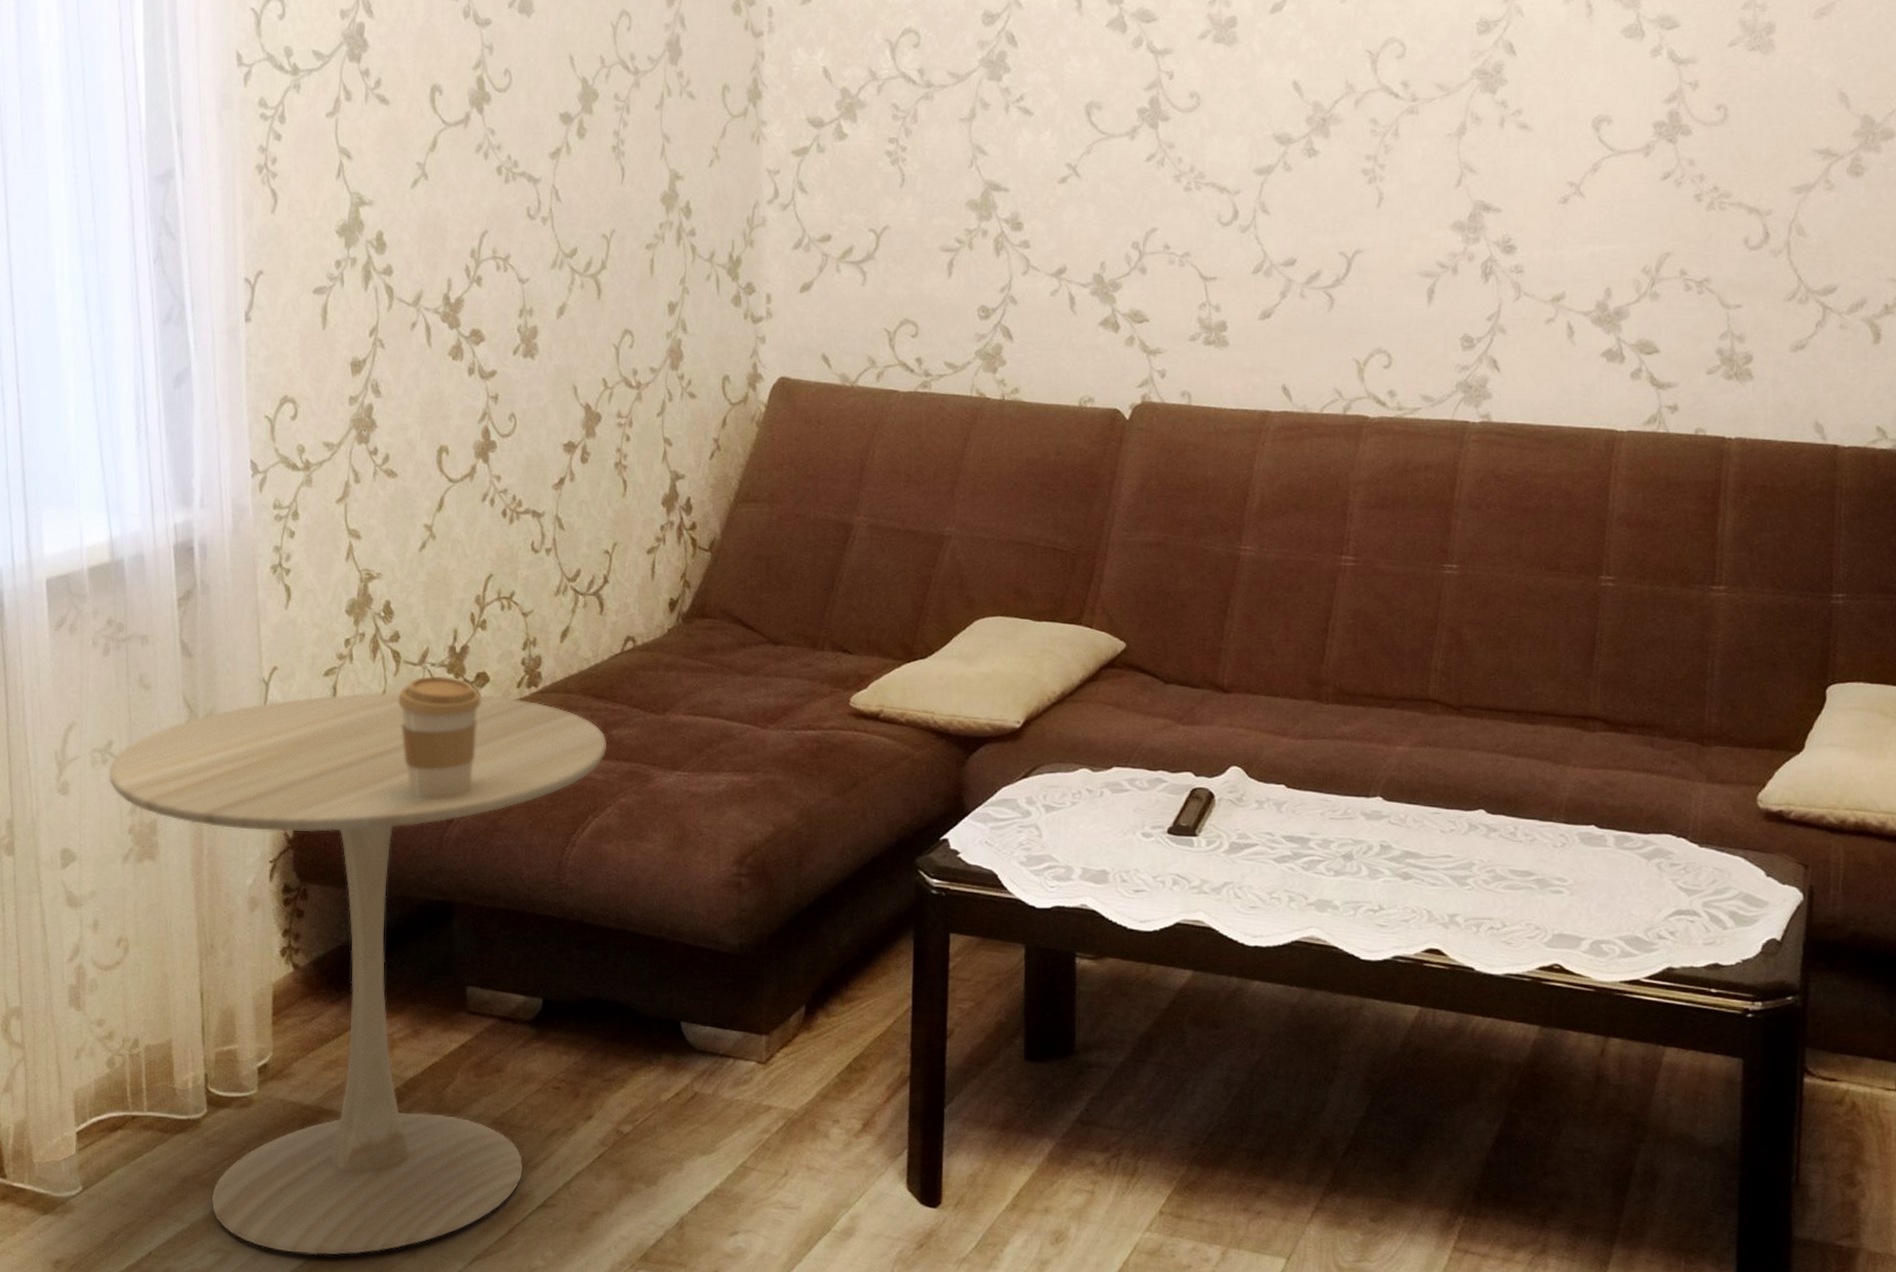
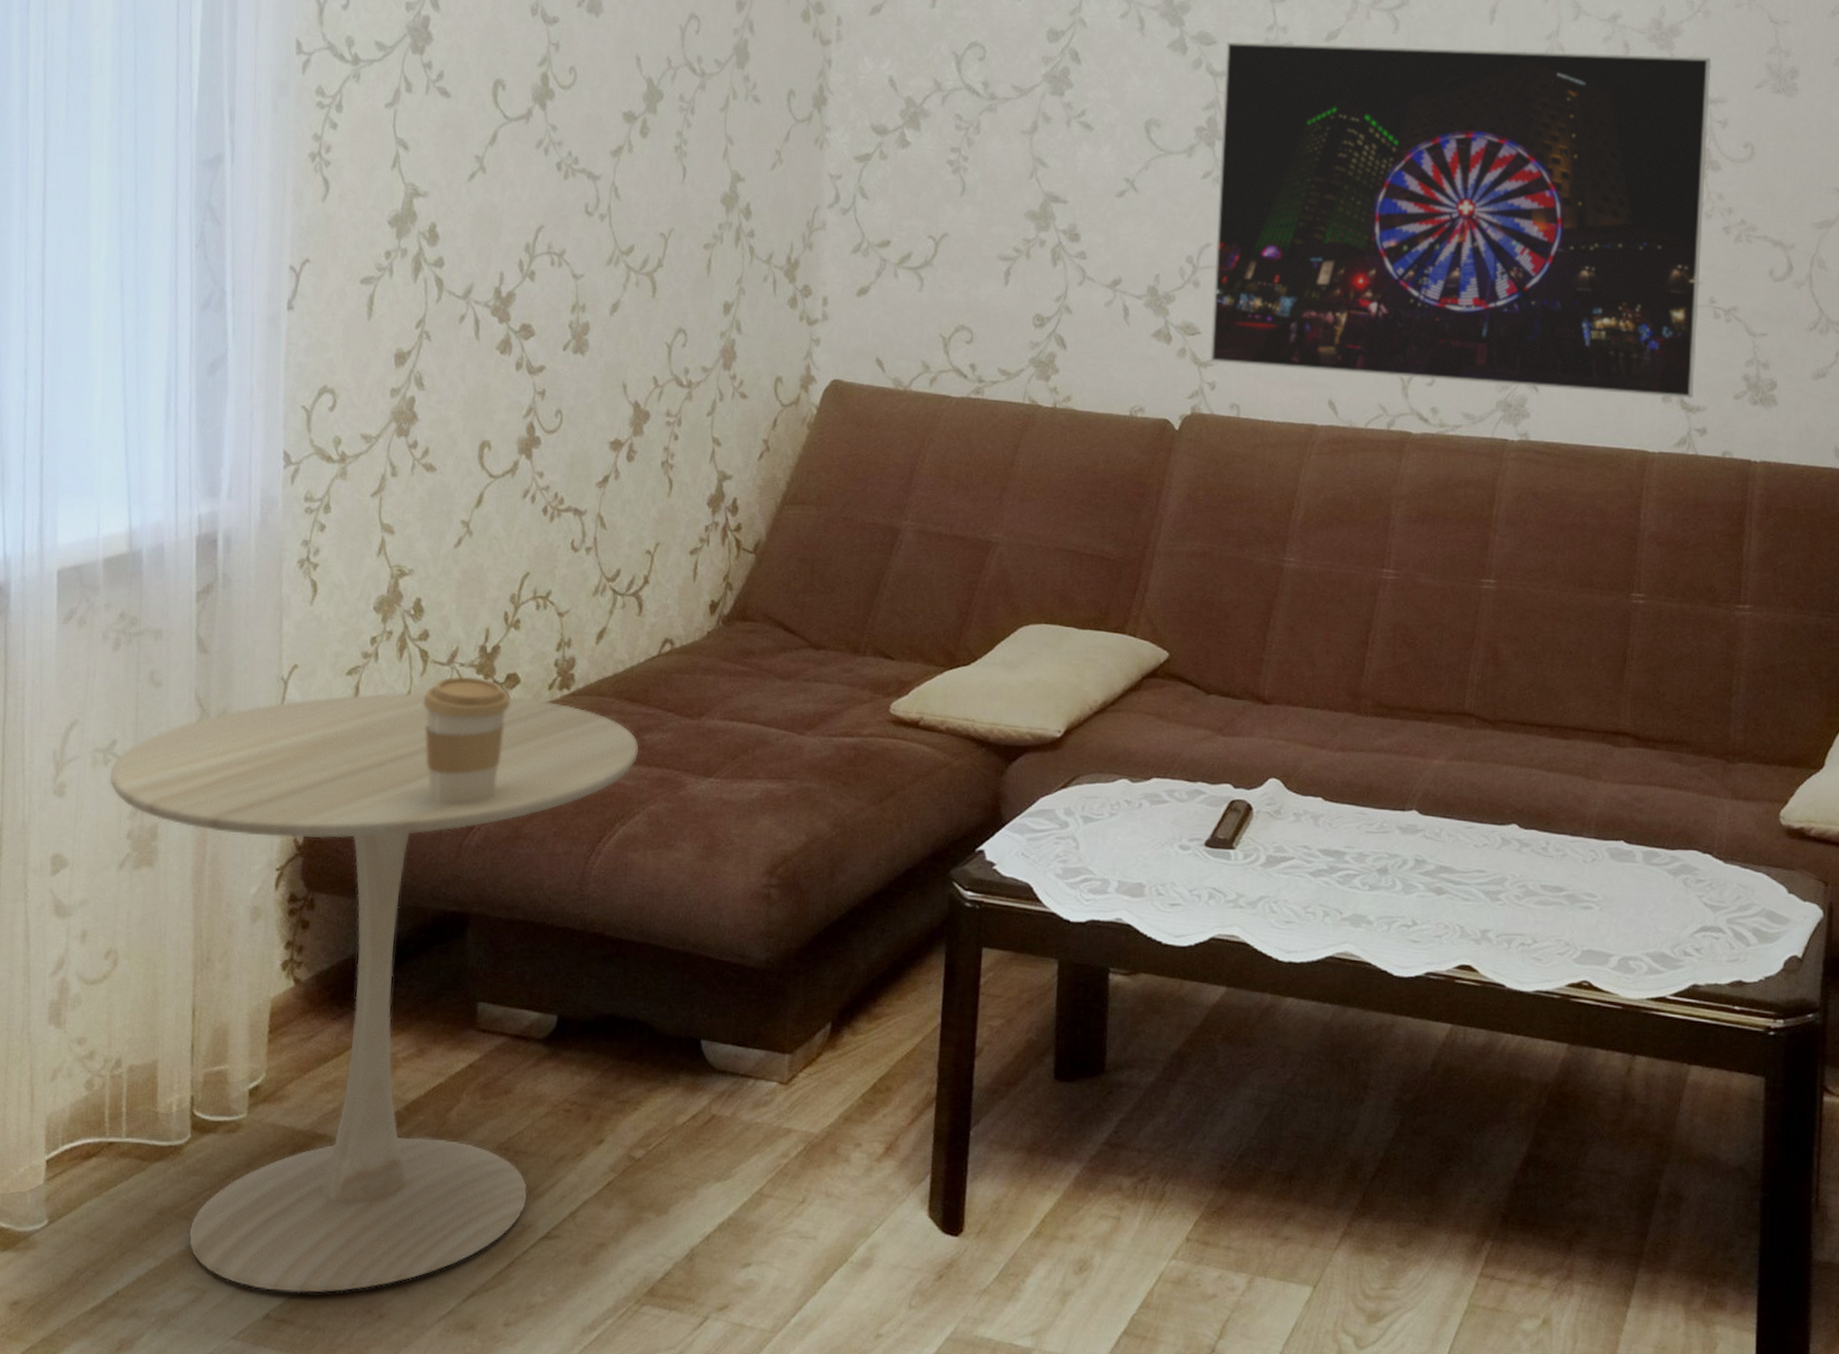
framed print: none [1158,15,1680,375] -> present [1209,41,1711,399]

